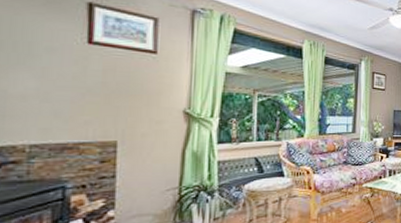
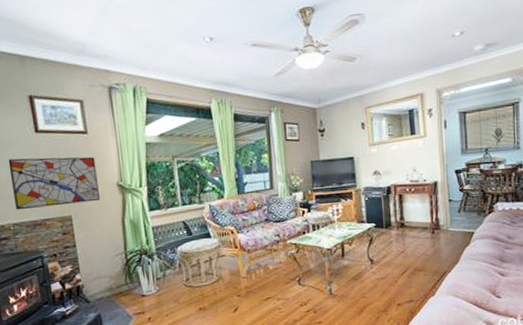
wall art: none [39,68,161,129] -> present [8,156,100,210]

